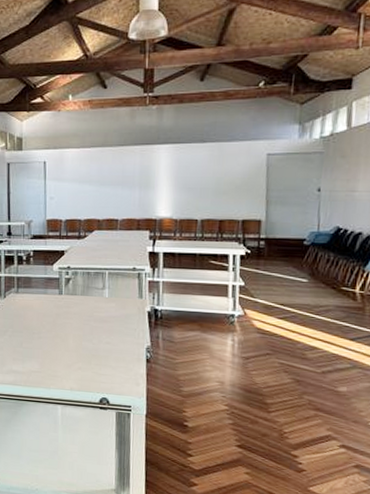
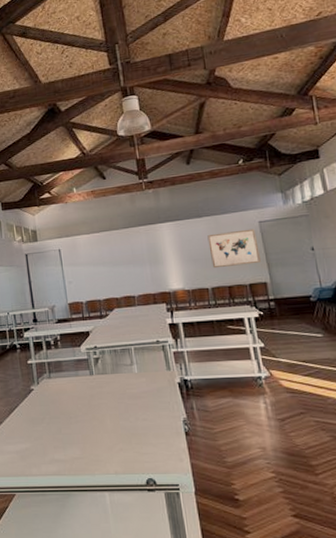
wall art: none [206,161,261,200] -> present [207,228,261,269]

